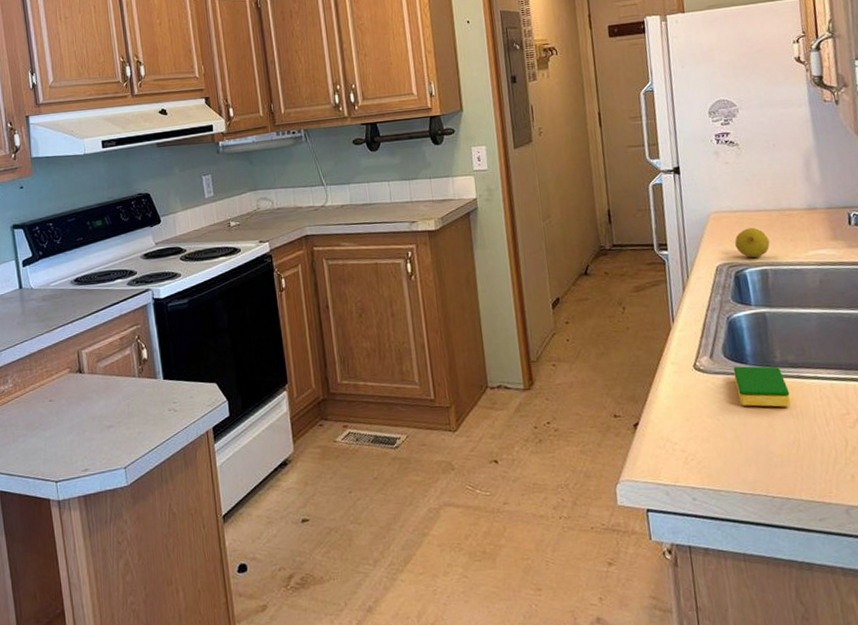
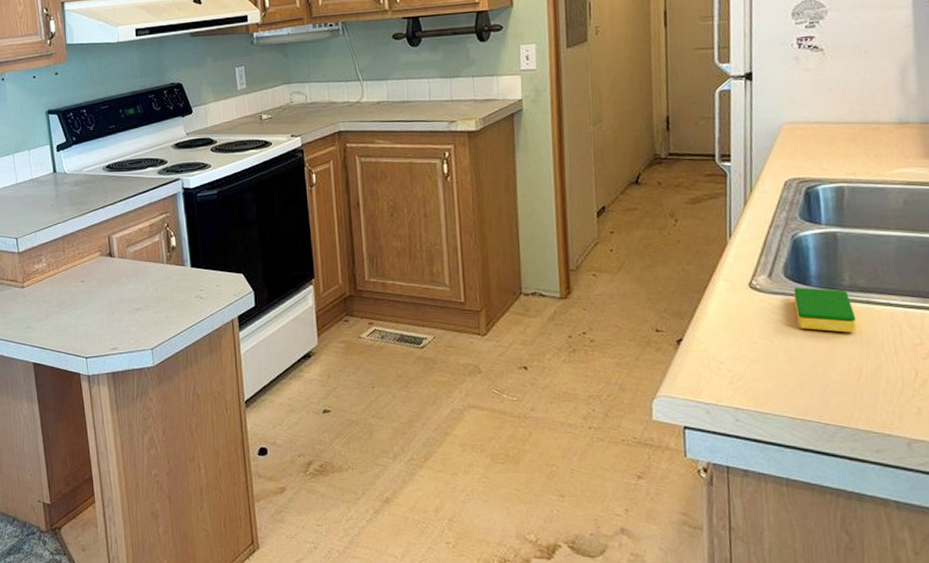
lemon: present [735,227,770,258] -> none [809,141,850,173]

